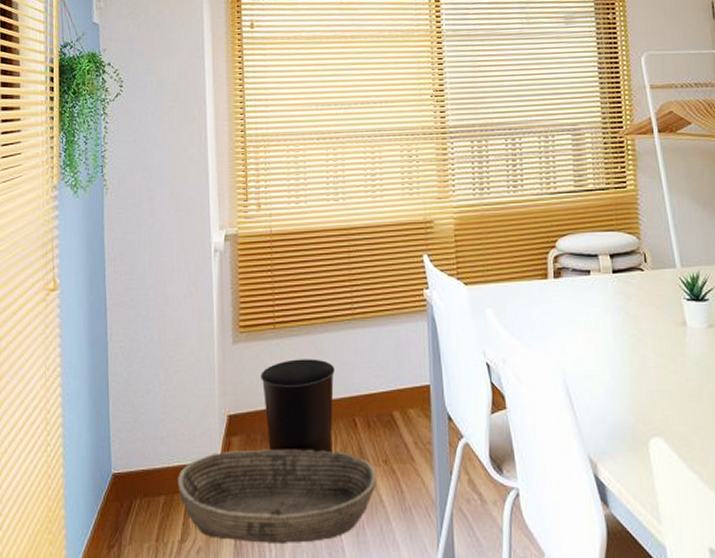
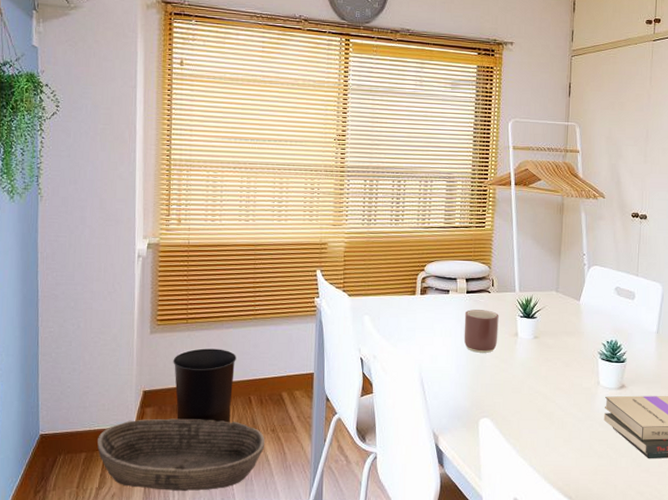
mug: none [613,293,661,350] -> present [464,310,499,353]

